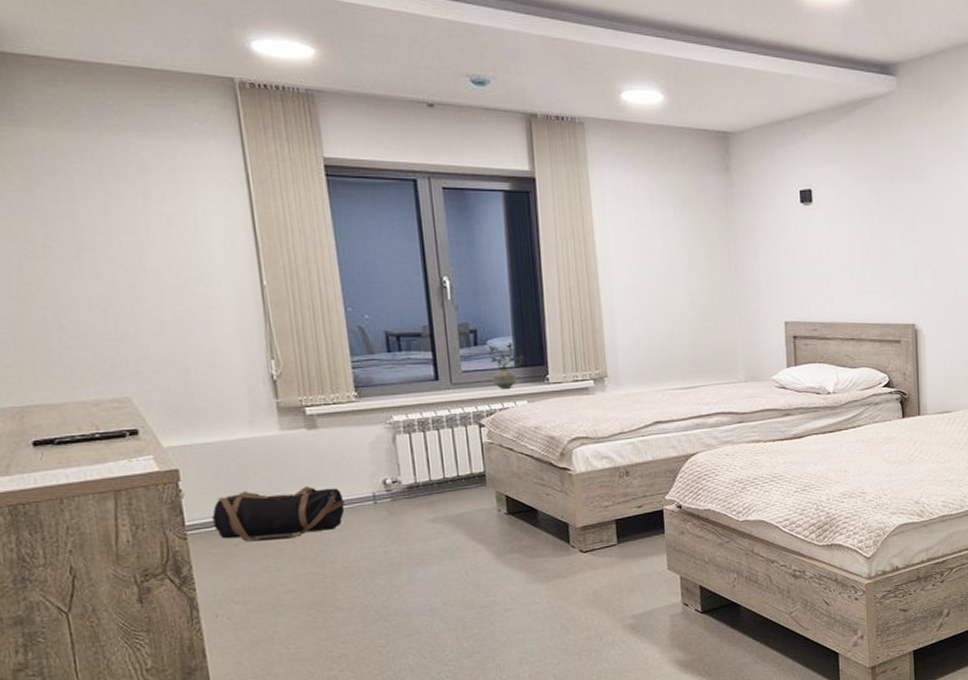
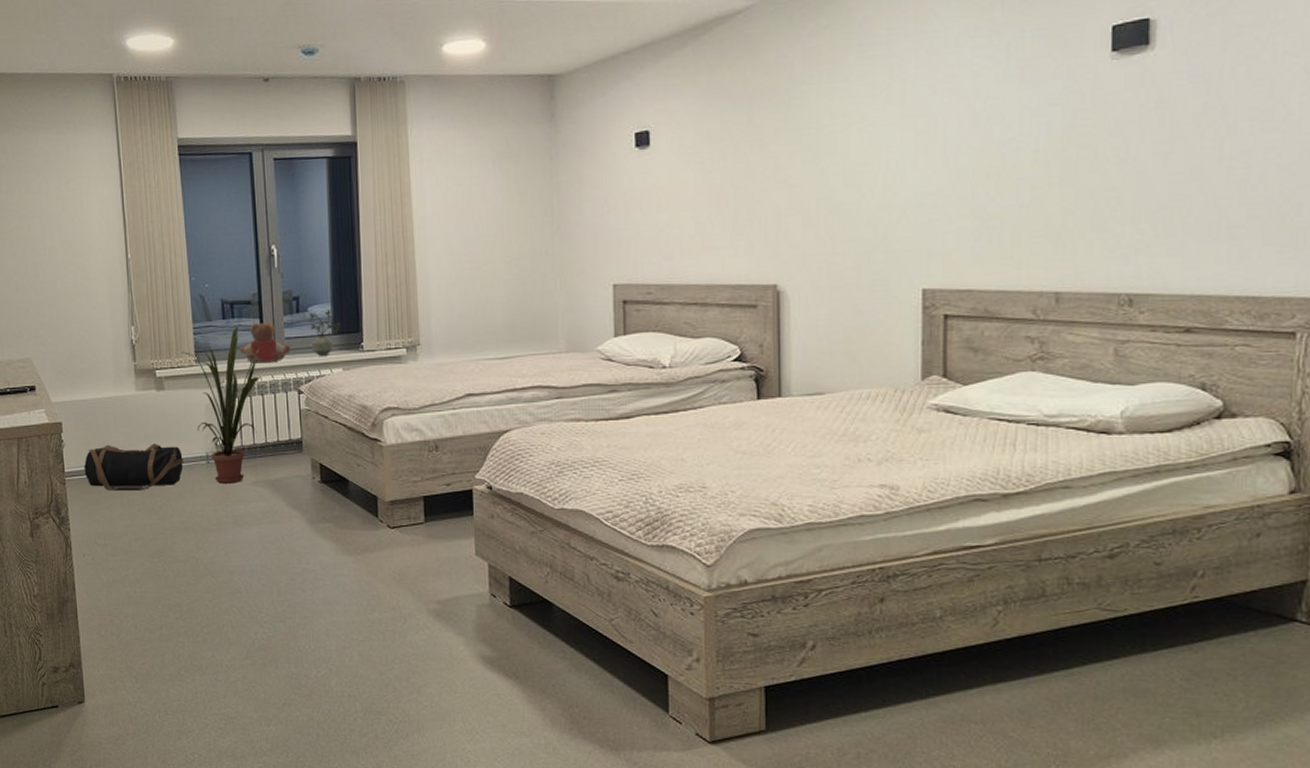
house plant: none [338,361,437,524] -> present [182,327,263,484]
teddy bear: none [408,355,469,398] -> present [239,322,291,363]

